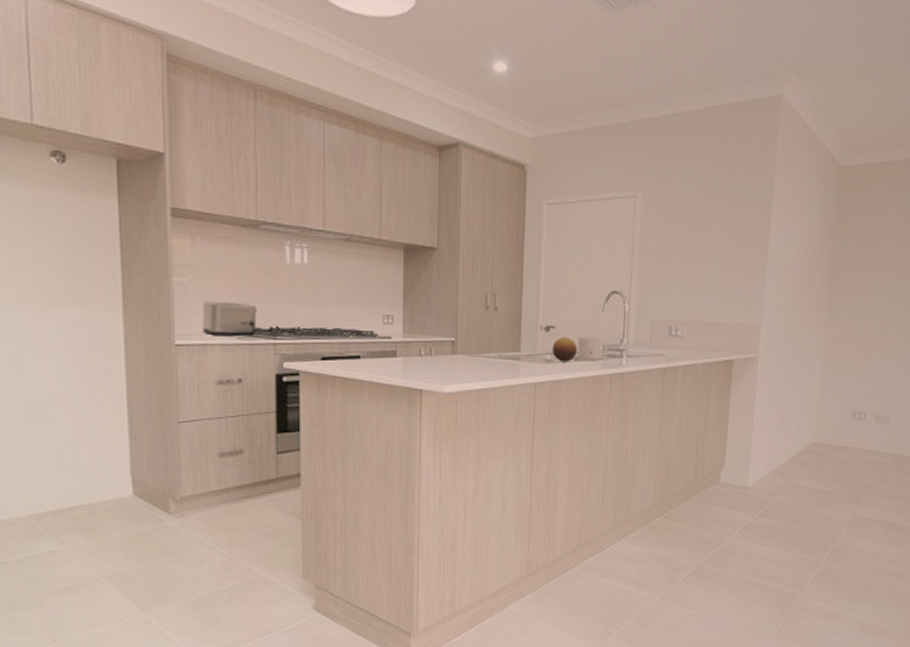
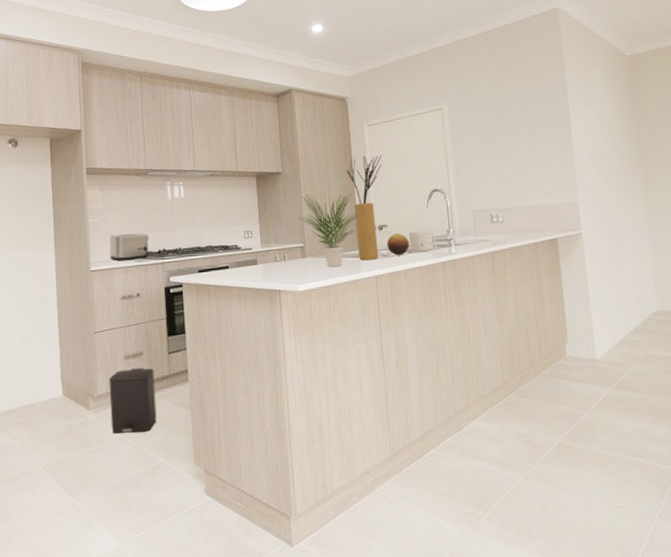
pedal bin: none [196,468,258,542] -> present [108,368,157,433]
potted plant: none [449,279,528,369] -> present [296,193,362,268]
vase: none [517,240,559,365] -> present [347,155,382,261]

